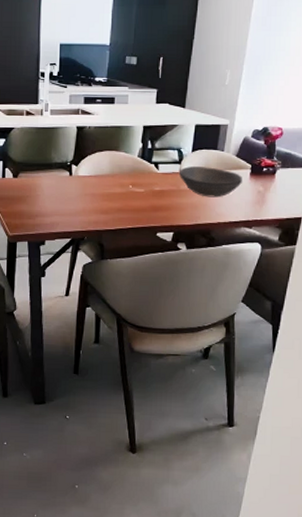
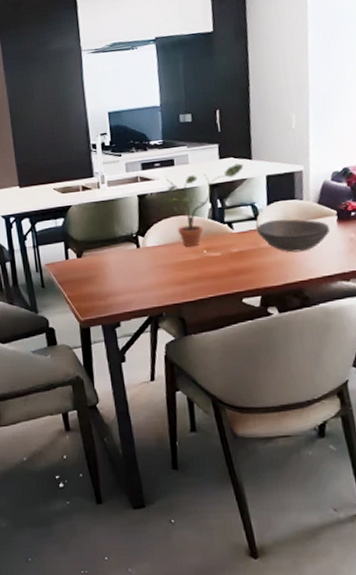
potted plant: none [98,110,177,181] -> present [161,163,244,248]

